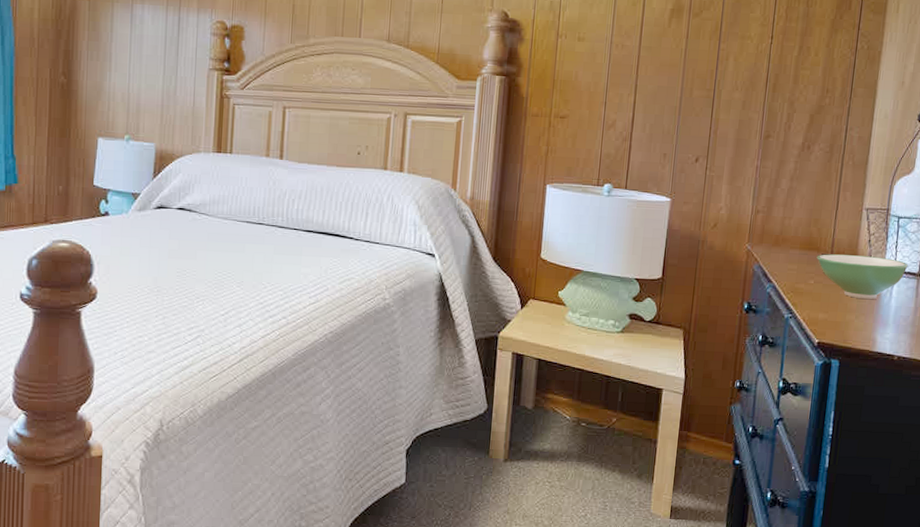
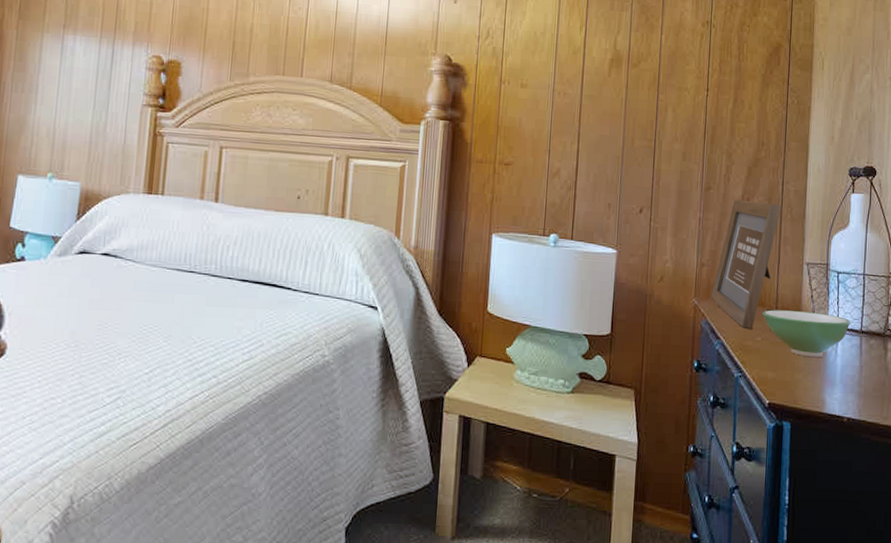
picture frame: none [764,146,844,274] -> present [710,199,782,330]

